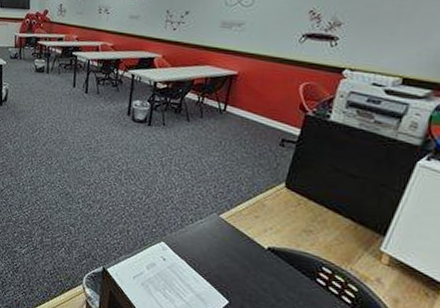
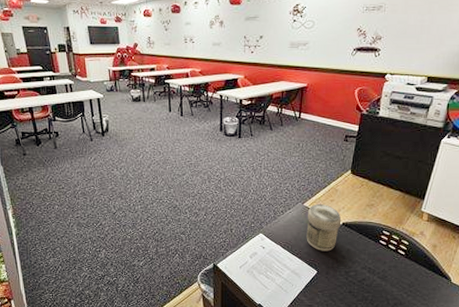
jar: none [218,218,268,280] -> present [306,204,342,251]

